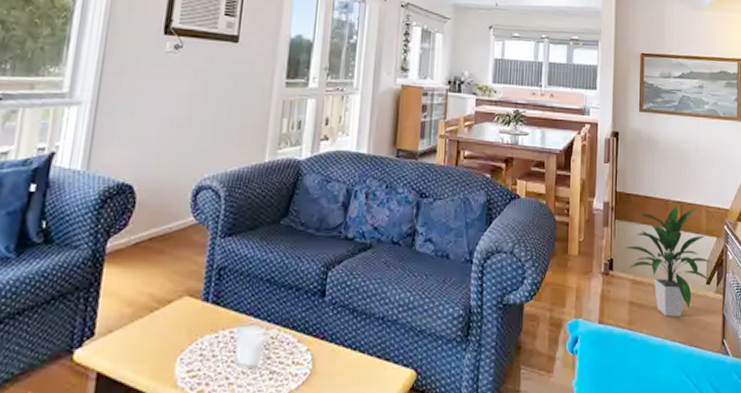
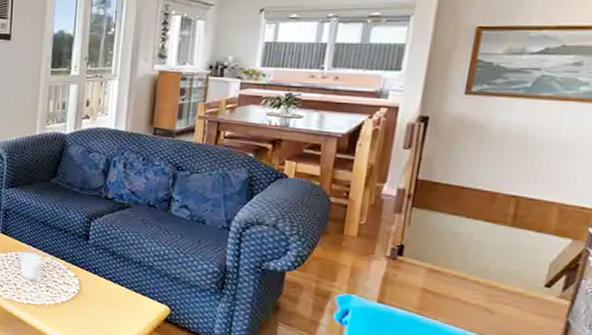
indoor plant: present [624,204,712,317] -> none [421,198,559,313]

